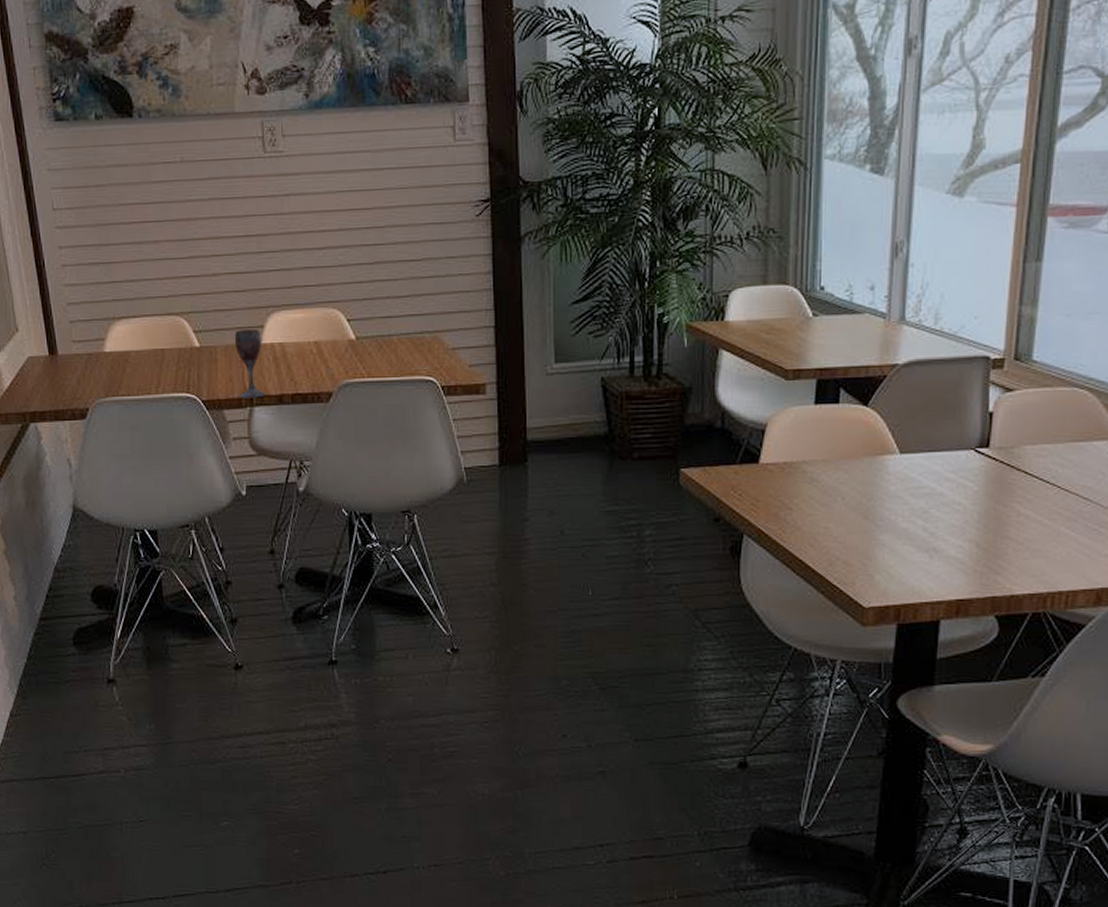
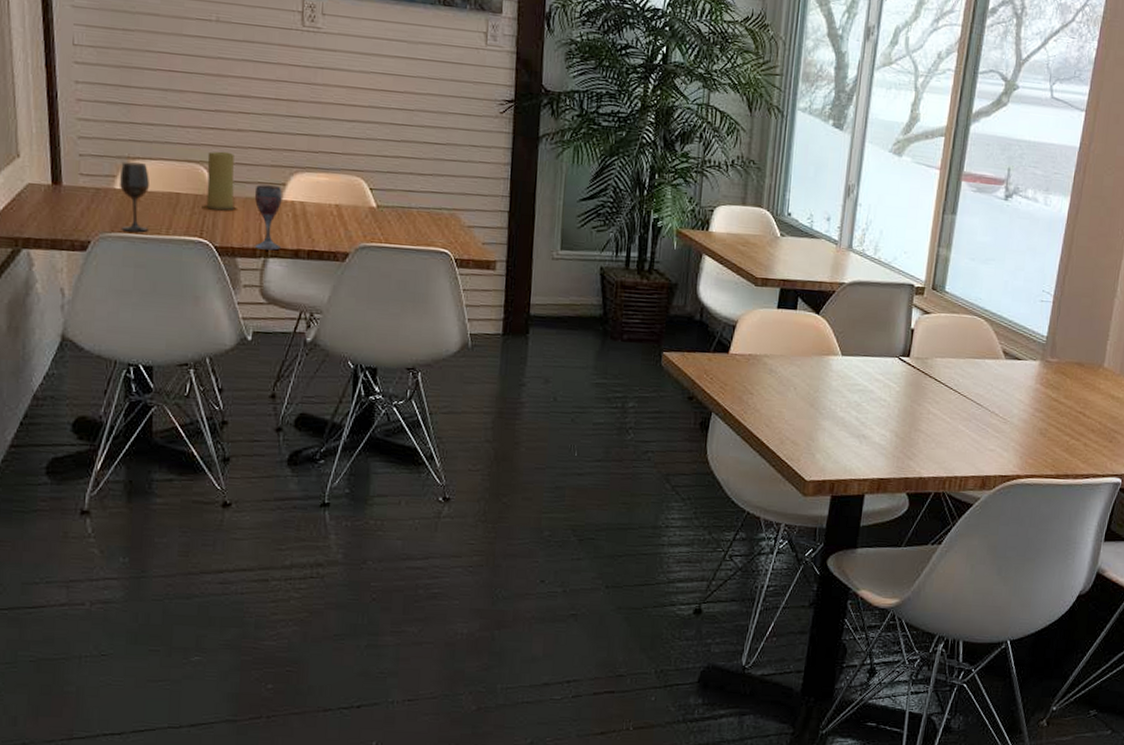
wine glass: none [107,323,140,395] -> present [119,162,150,232]
candle: none [186,299,221,364] -> present [201,151,239,213]

